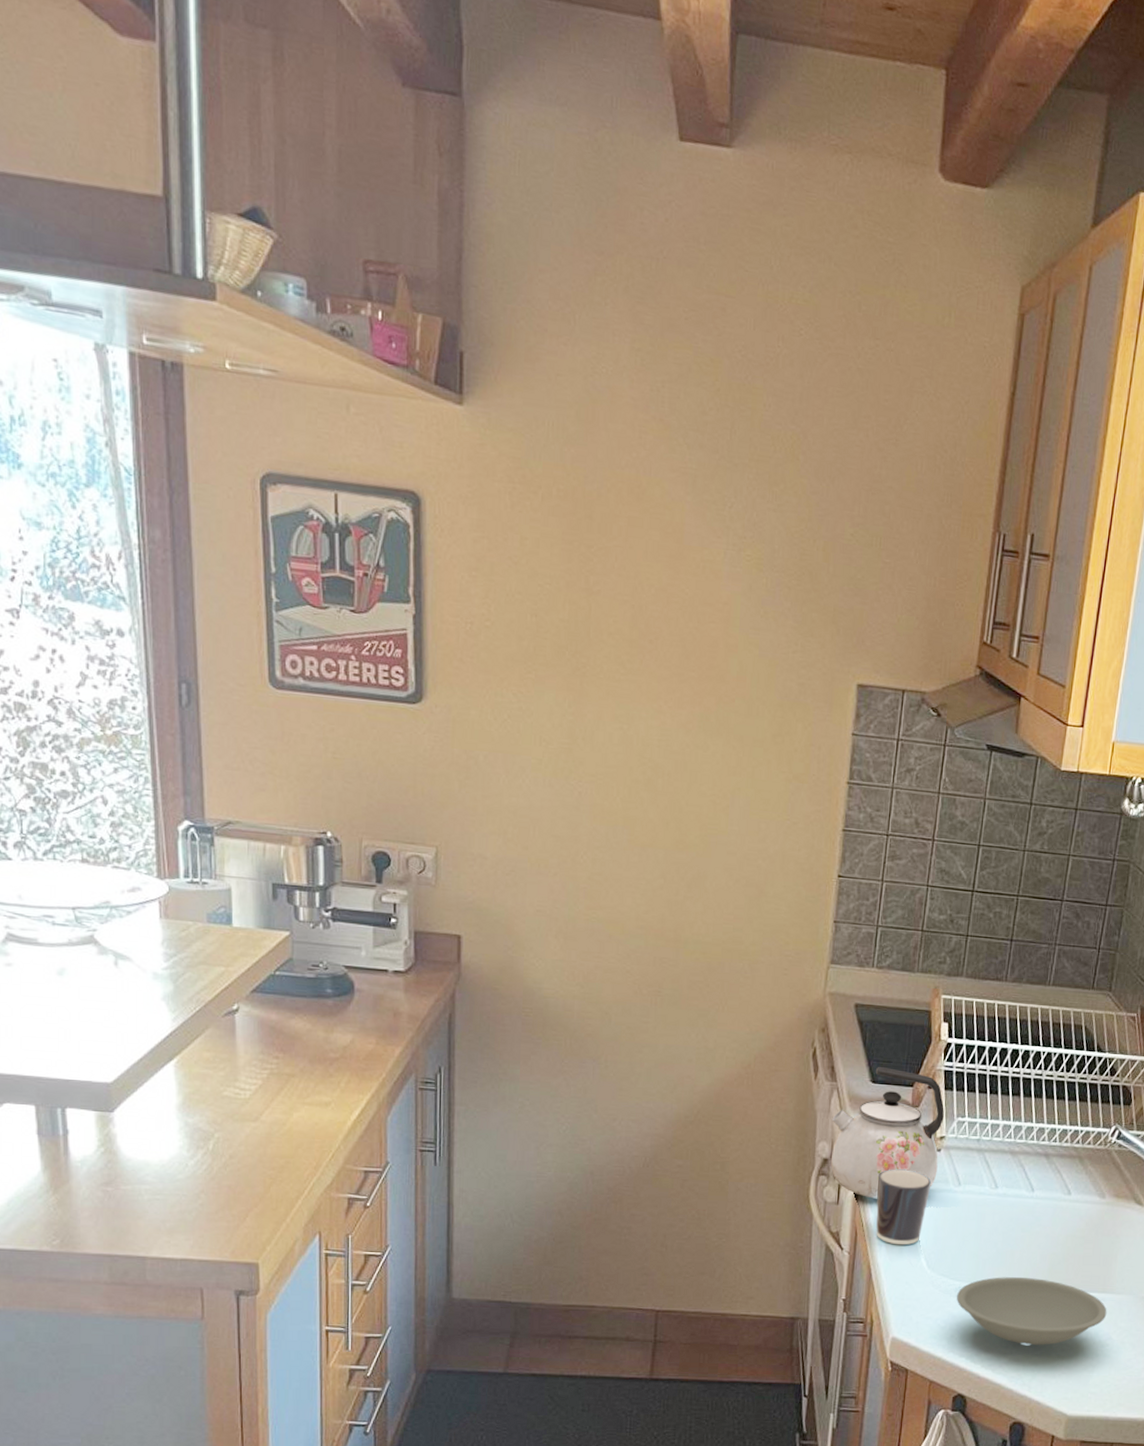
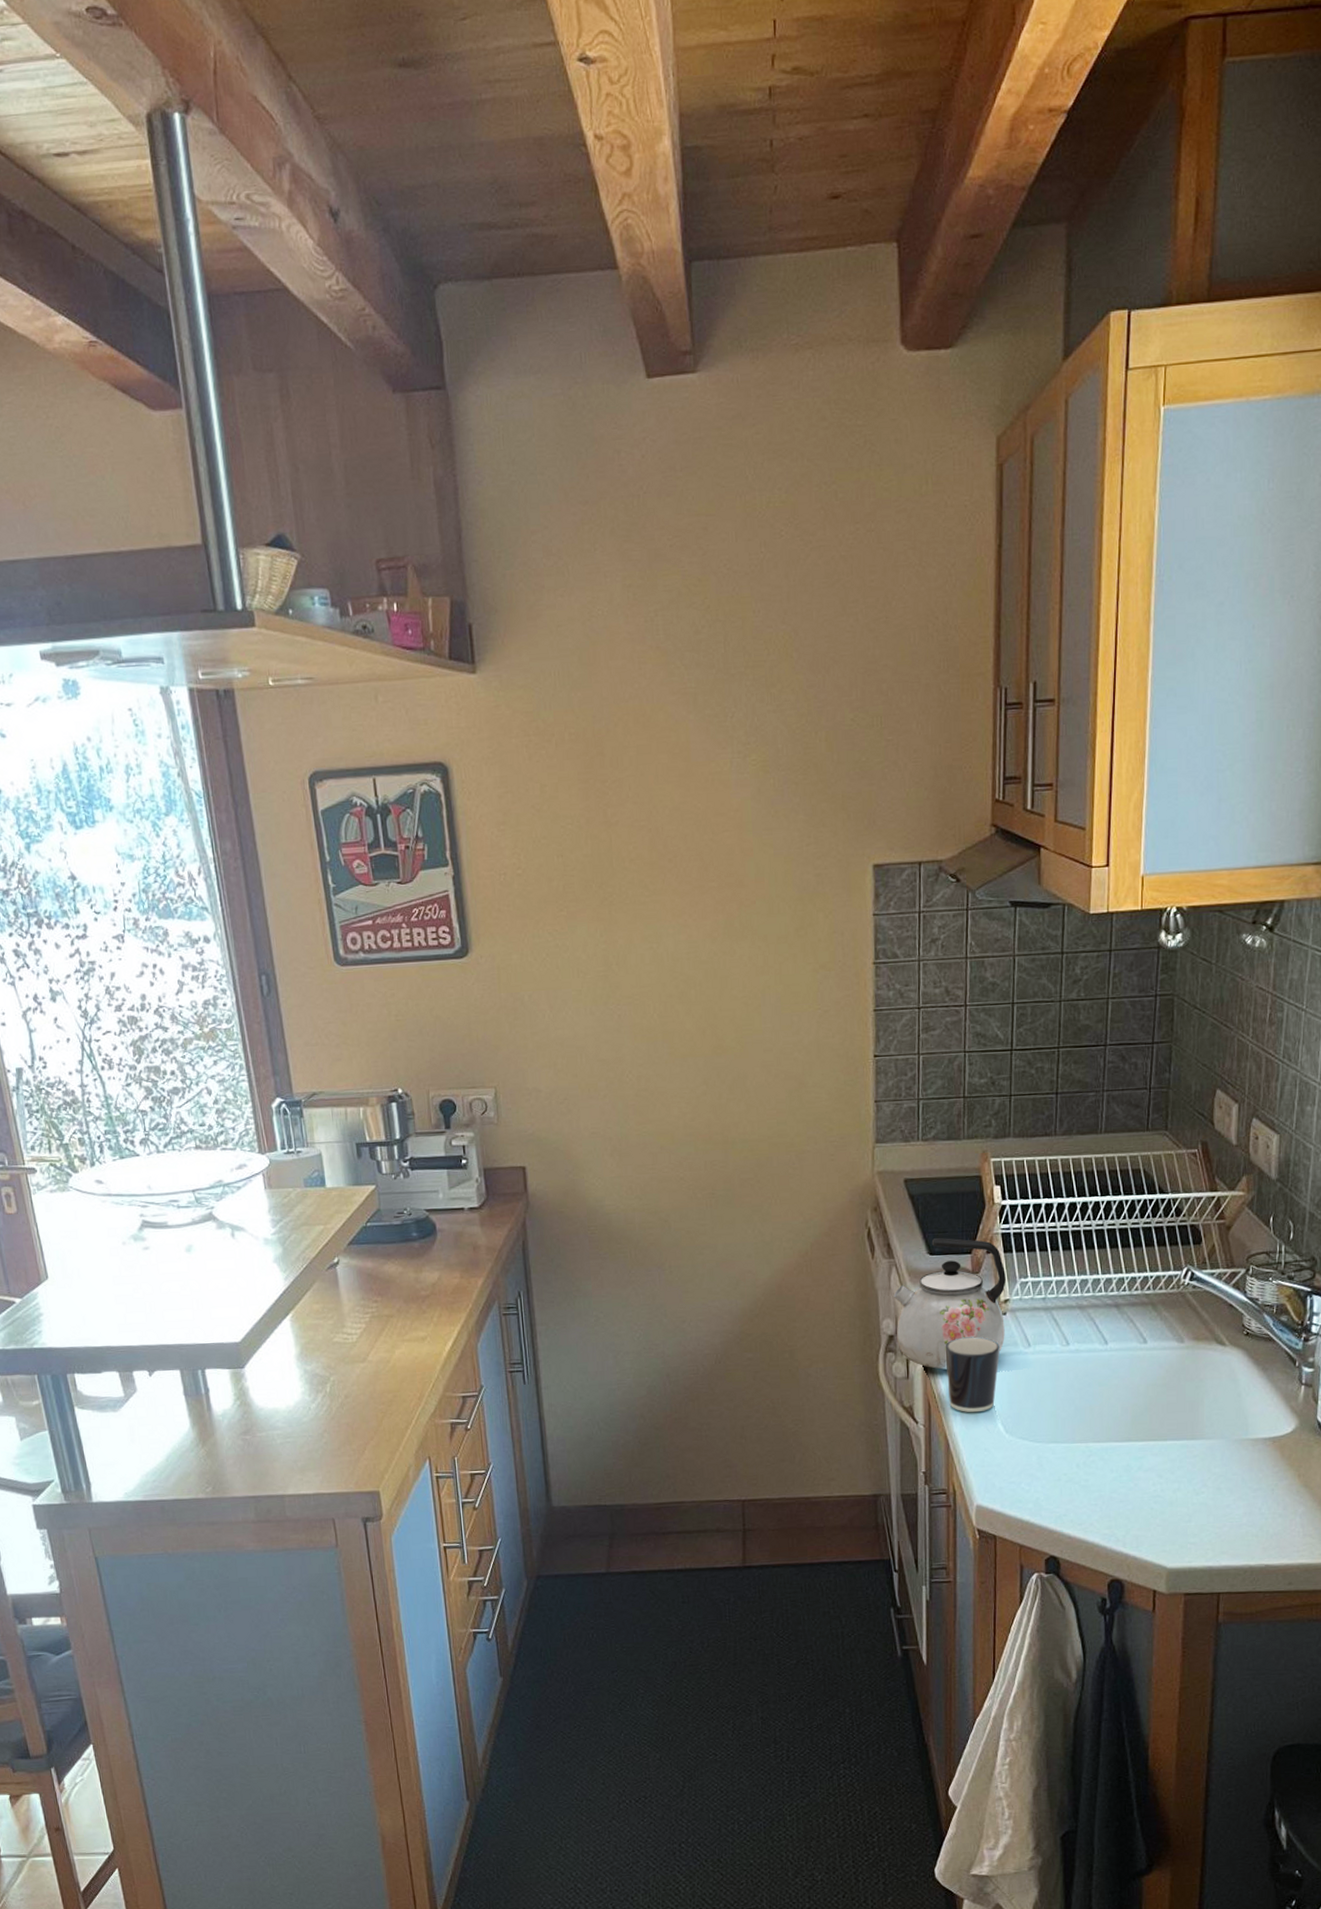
dish: present [956,1277,1107,1345] -> none [1037,1431,1199,1500]

